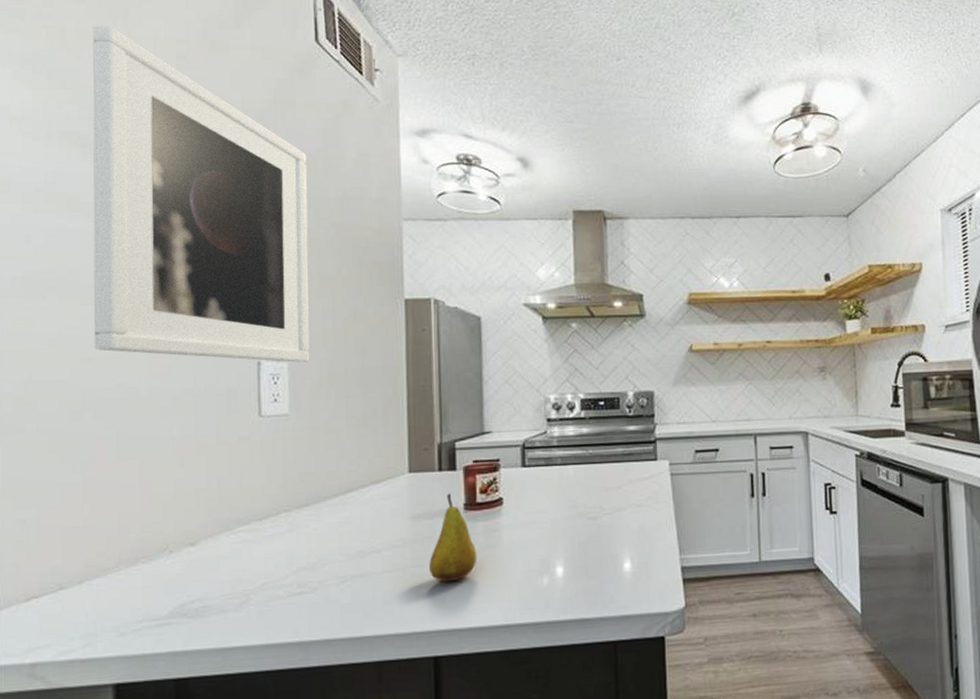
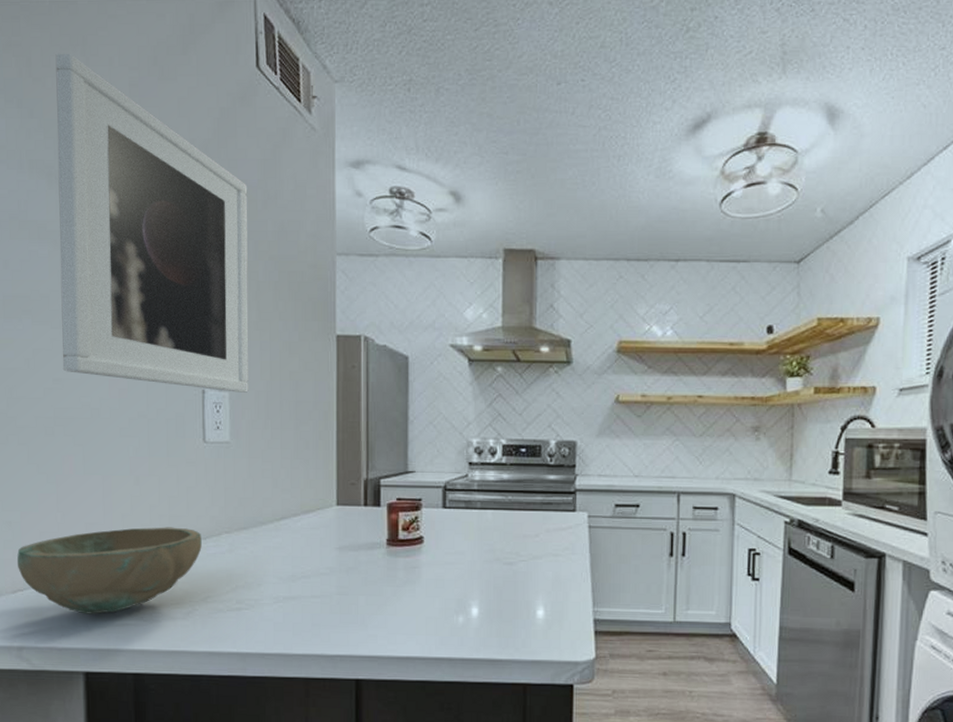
bowl: none [33,510,257,617] -> present [17,527,202,615]
fruit: present [429,493,477,582] -> none [354,528,398,612]

